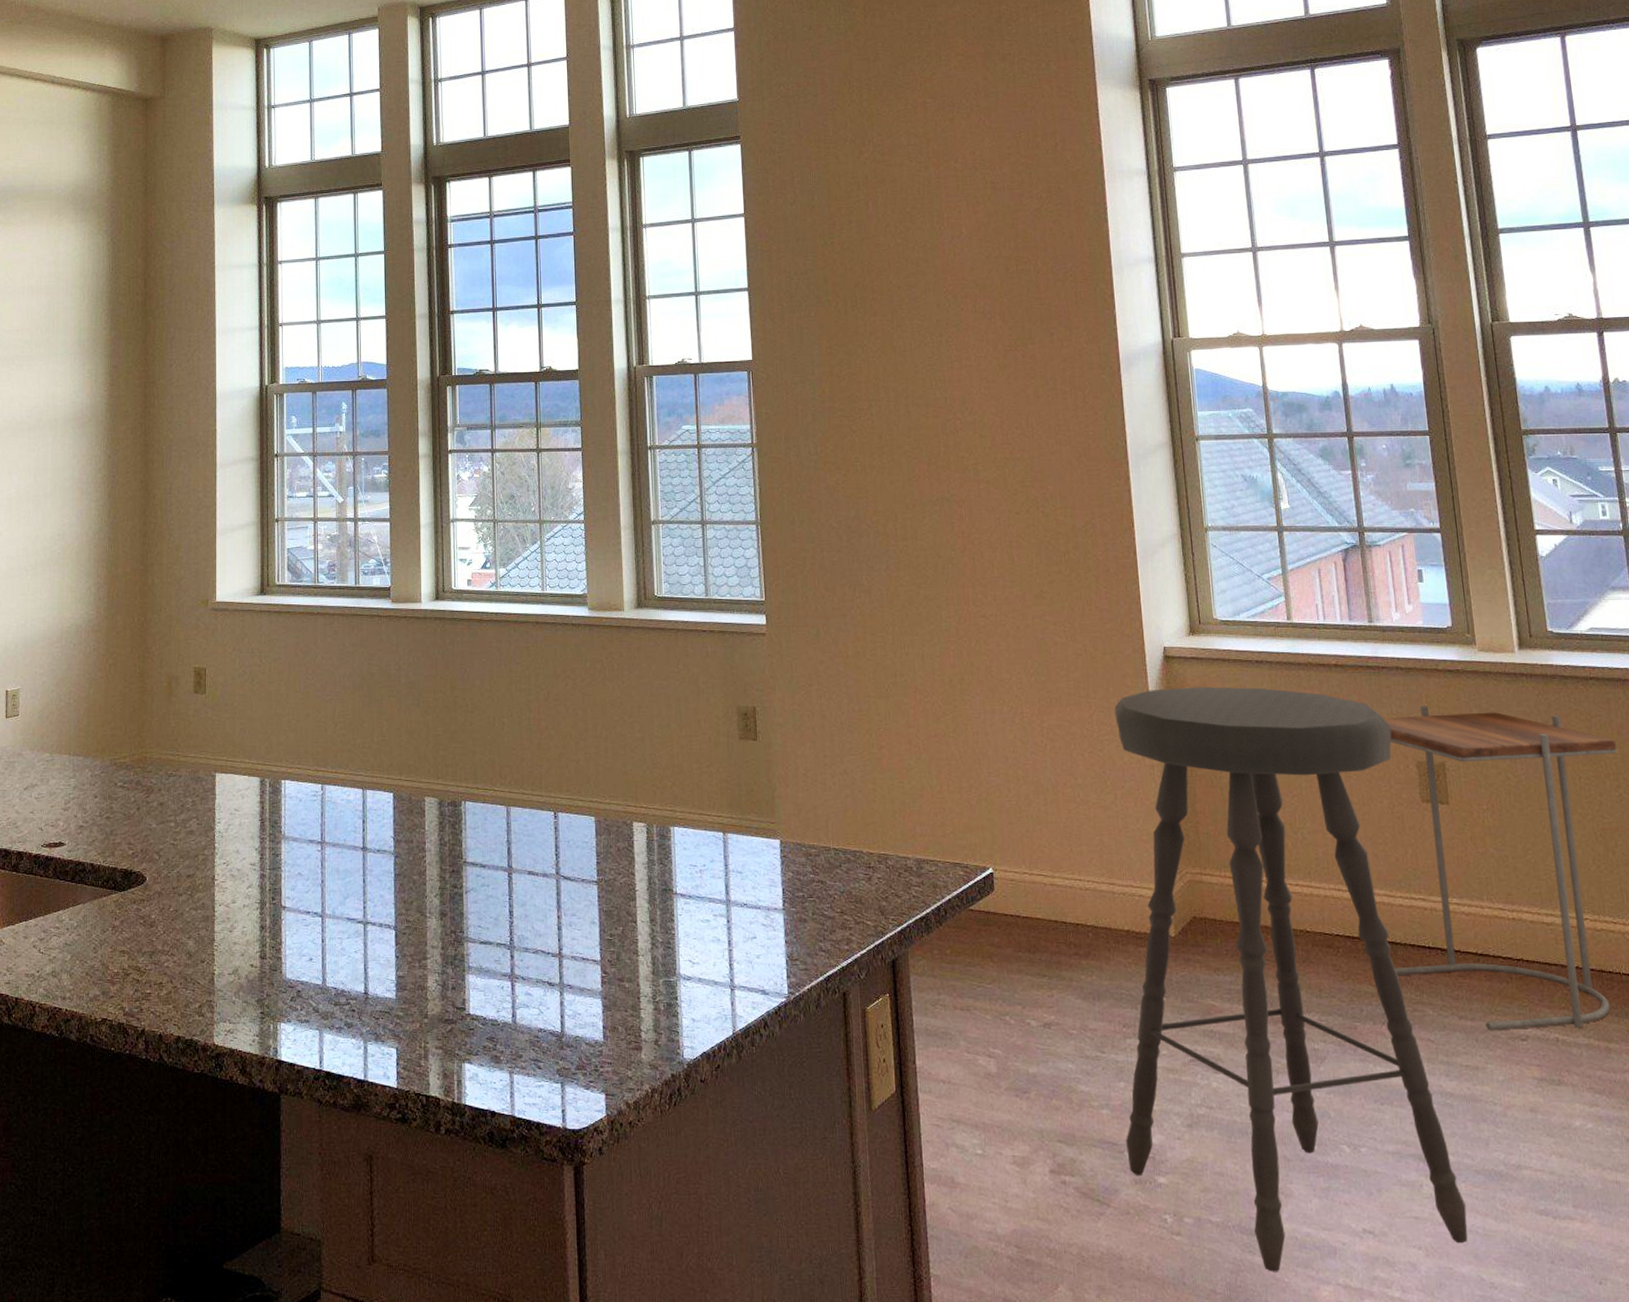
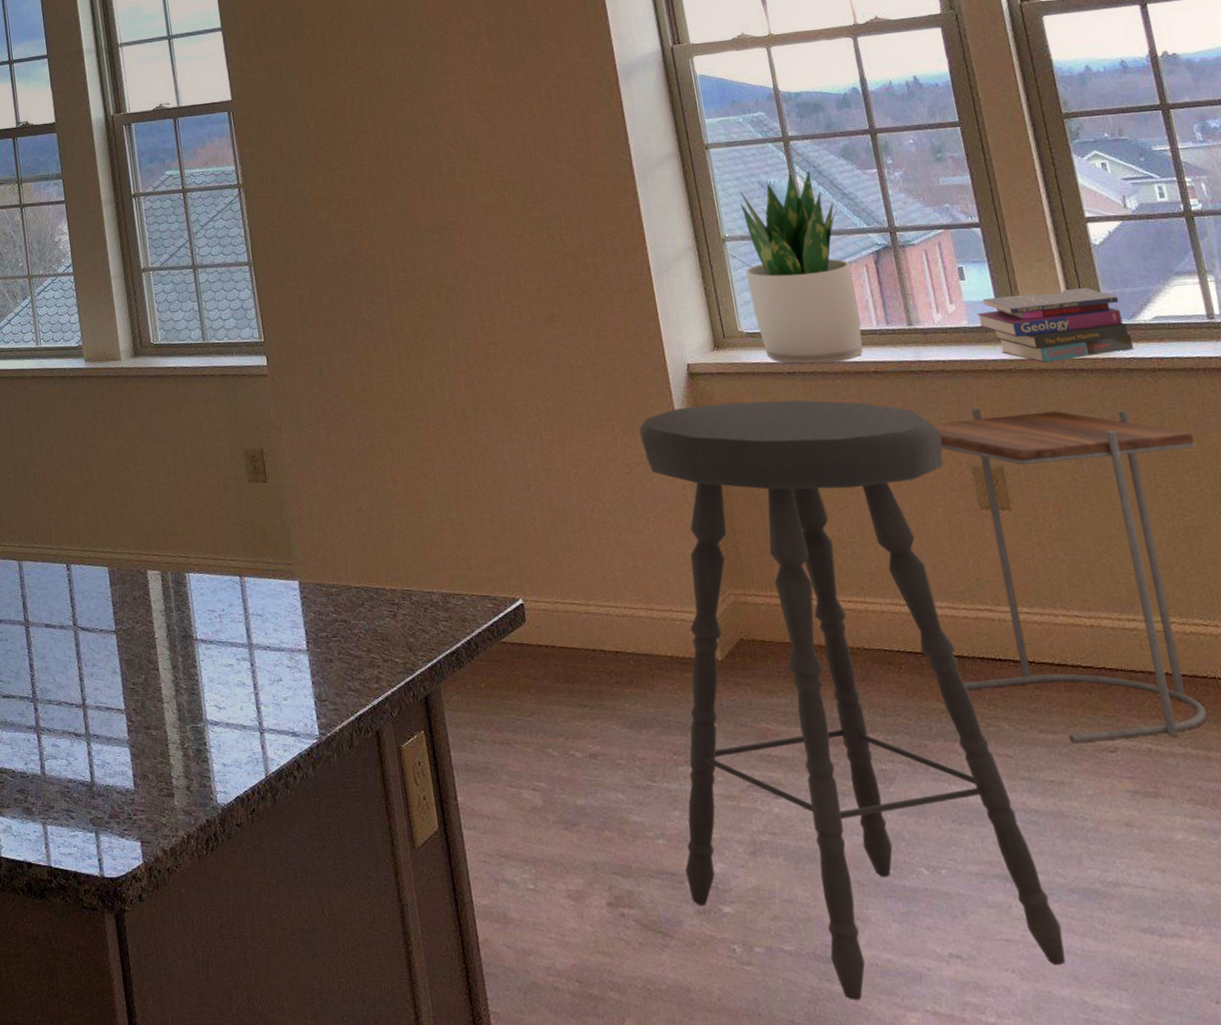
planter: none [1224,467,1327,655] -> present [740,170,864,365]
books: none [1431,597,1569,666] -> present [977,288,1133,363]

